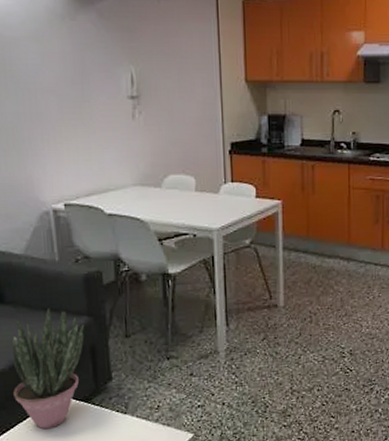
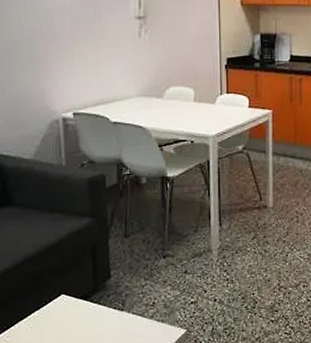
potted plant: present [12,308,85,430] -> none [16,209,87,327]

